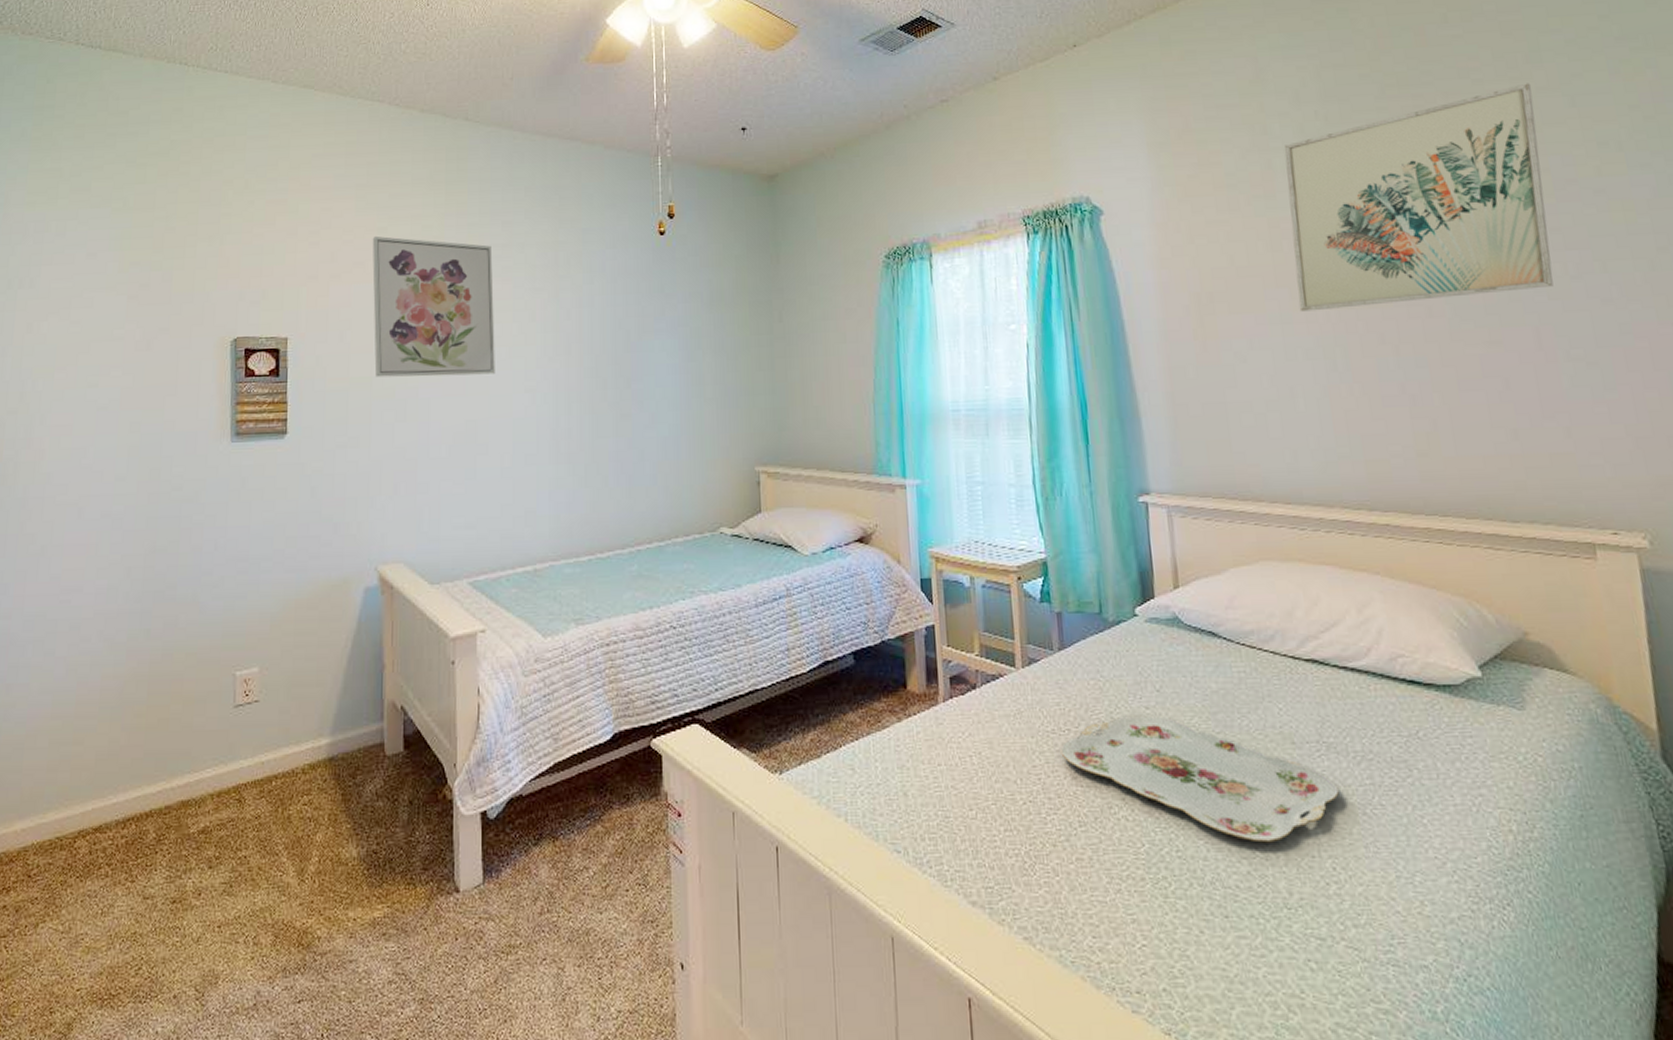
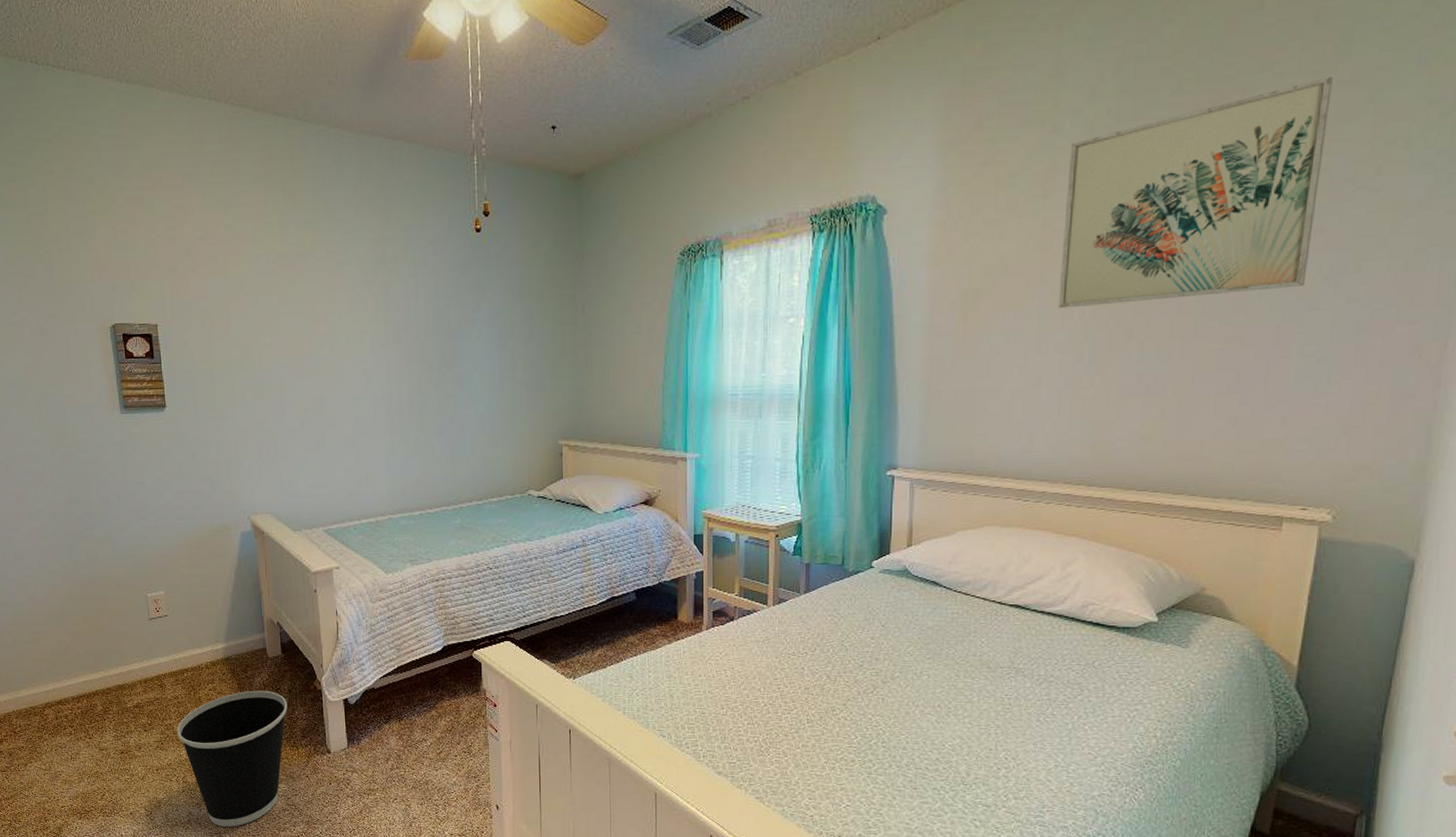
wastebasket: none [253,803,406,1012] -> present [177,690,288,827]
wall art: present [372,235,495,378] -> none [221,232,336,360]
serving tray: present [1060,713,1339,843] -> none [798,642,1020,739]

